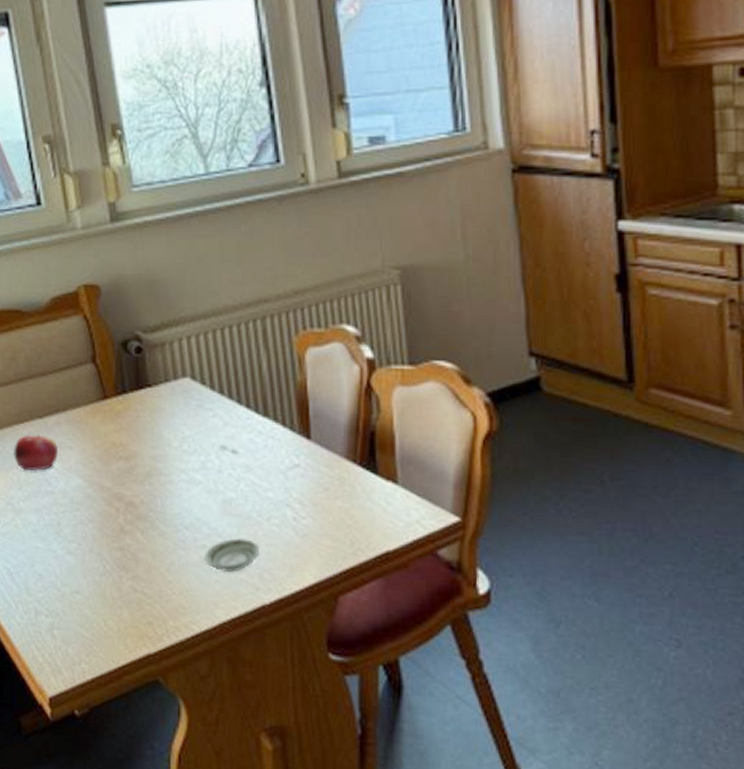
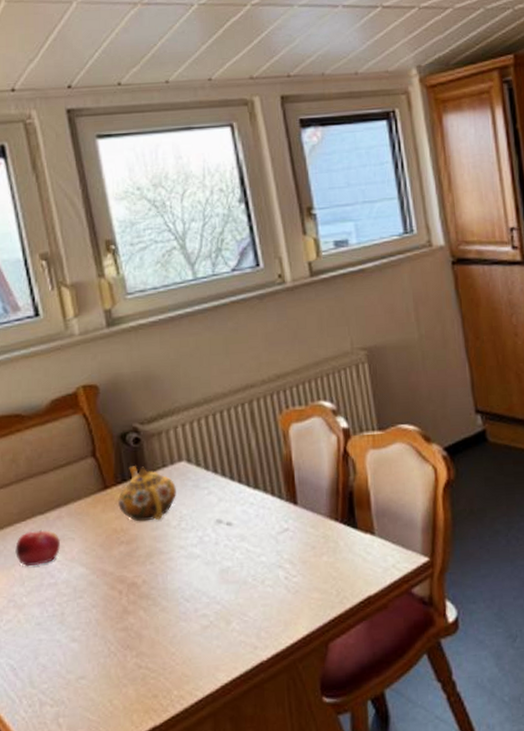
teapot: none [117,377,179,439] -> present [117,466,176,522]
saucer: present [205,538,259,572] -> none [205,602,256,636]

